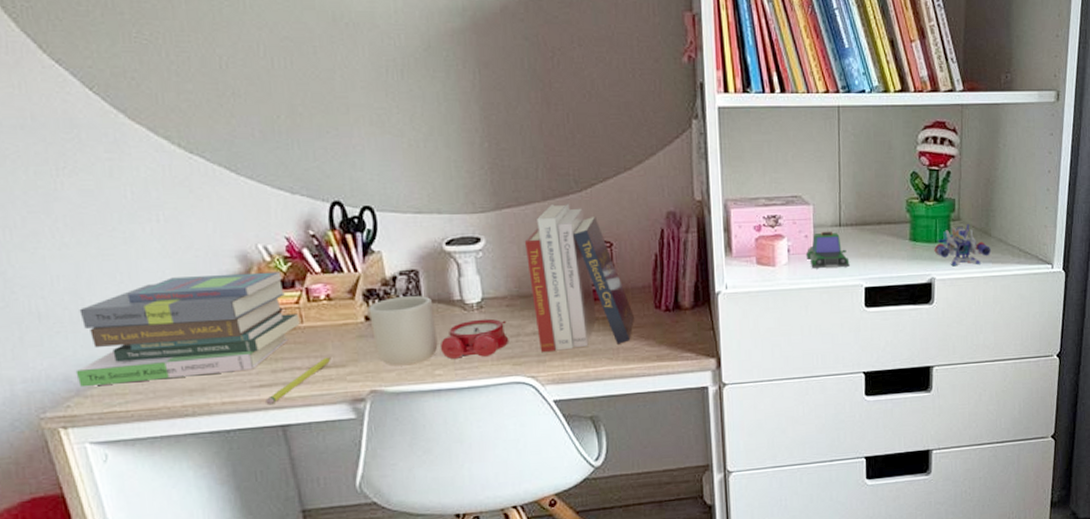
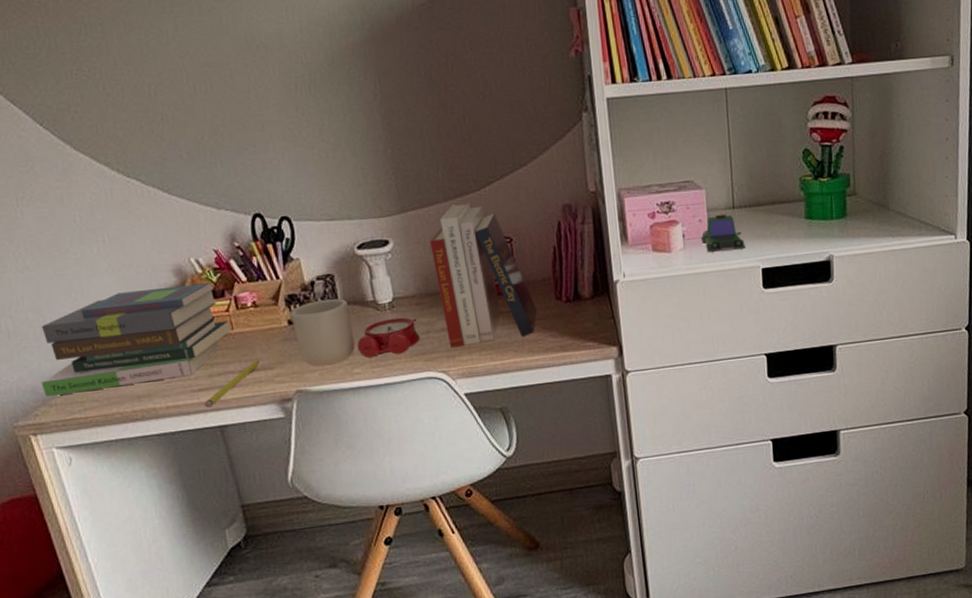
toy robot: present [934,223,992,267] -> none [831,197,891,243]

